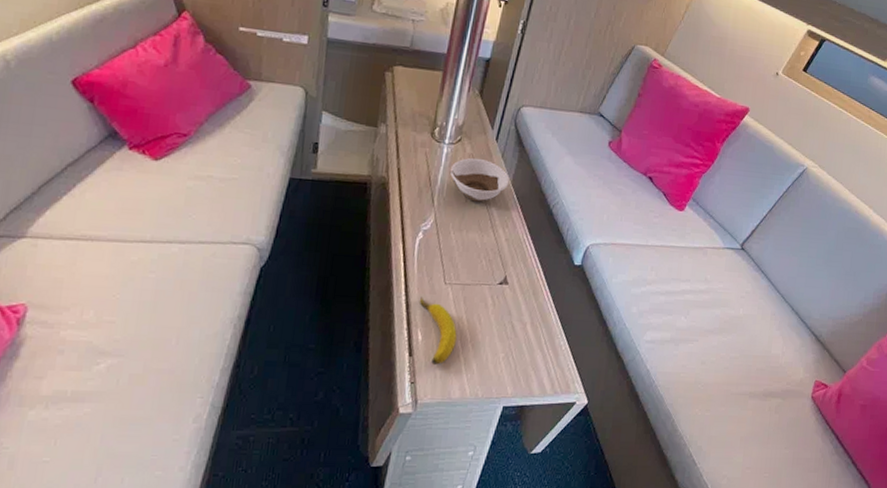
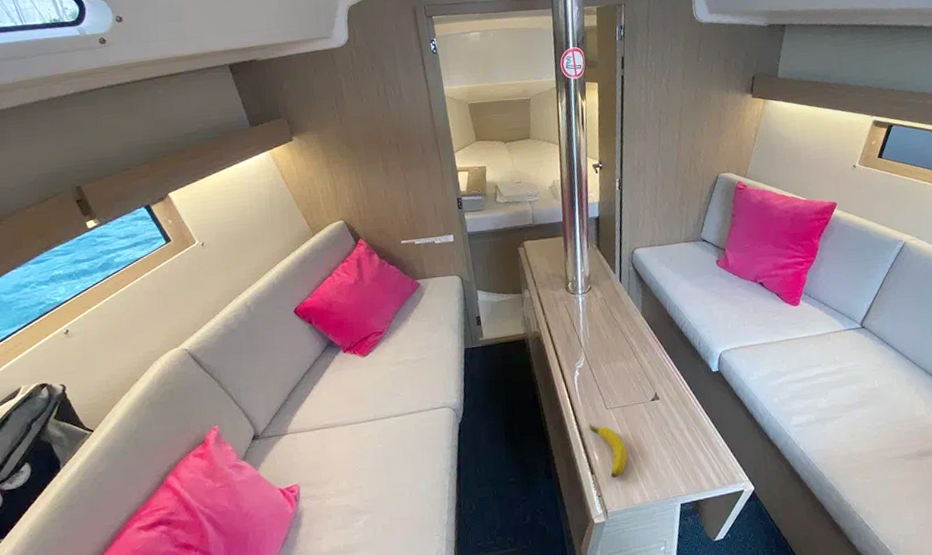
bowl: present [449,157,510,202] -> none [588,299,640,337]

